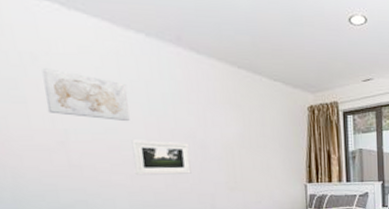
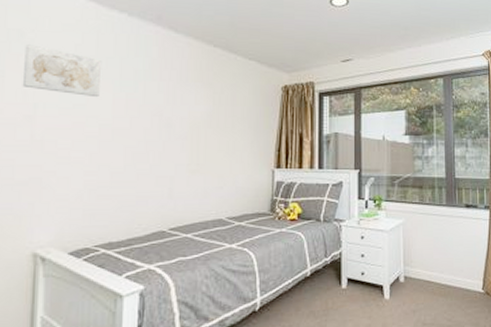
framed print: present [131,140,192,176] -> none [94,116,155,154]

